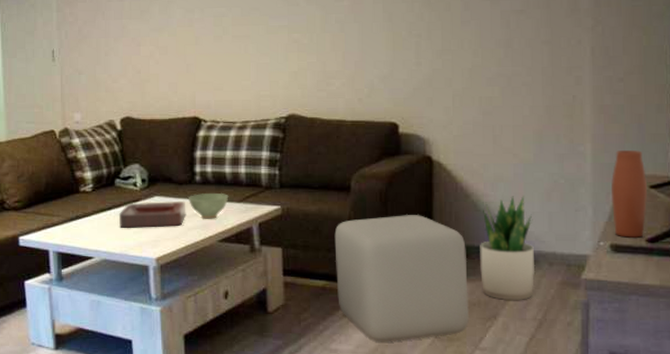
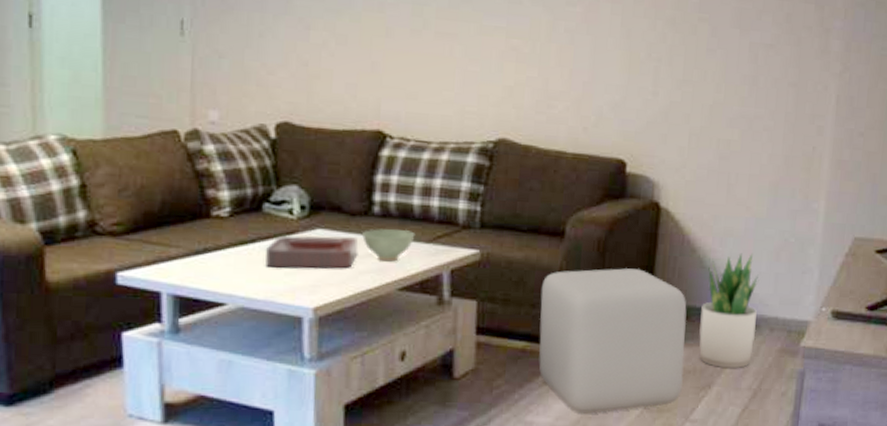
vase: present [611,150,648,238] -> none [837,211,874,305]

